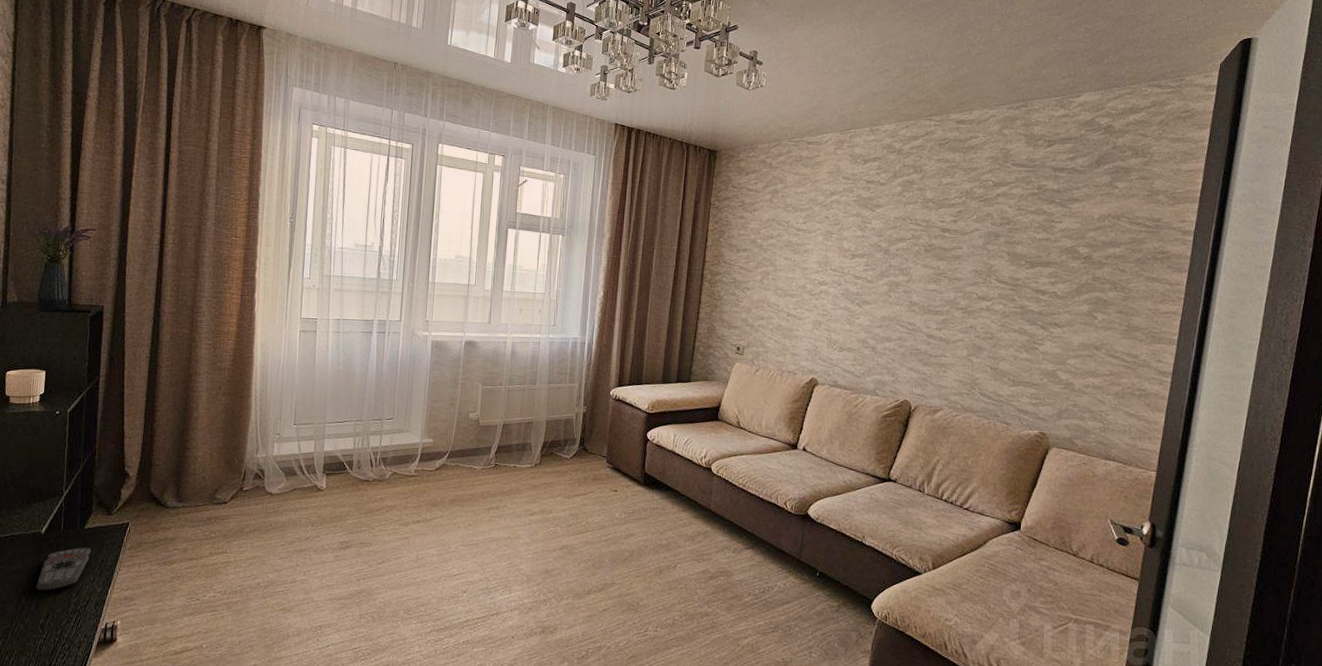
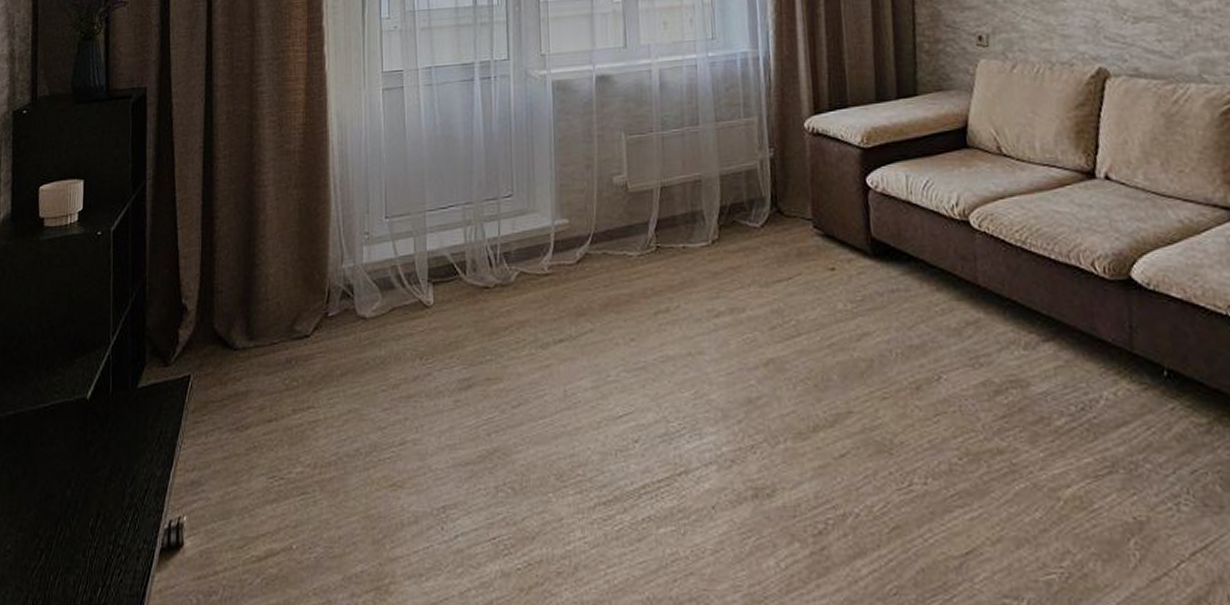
remote control: present [36,547,91,592] -> none [82,413,147,480]

